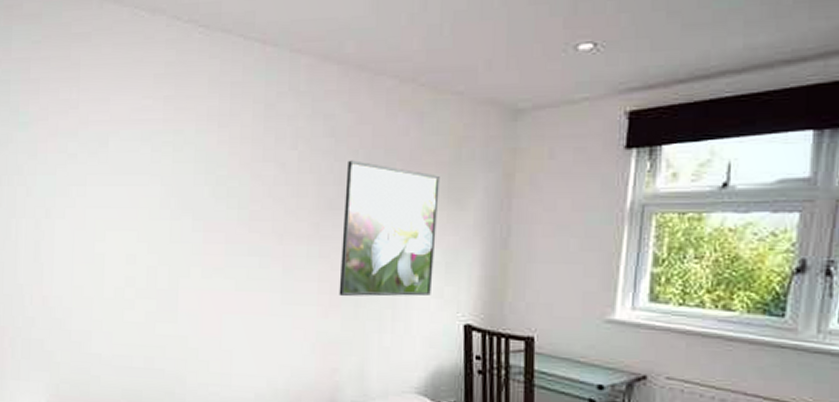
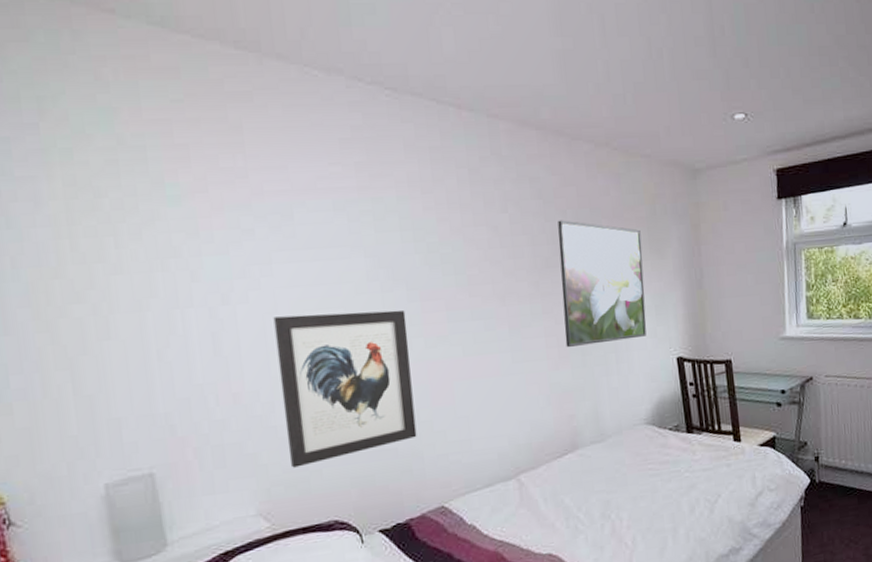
wall art: none [77,233,189,371] -> present [273,310,417,468]

